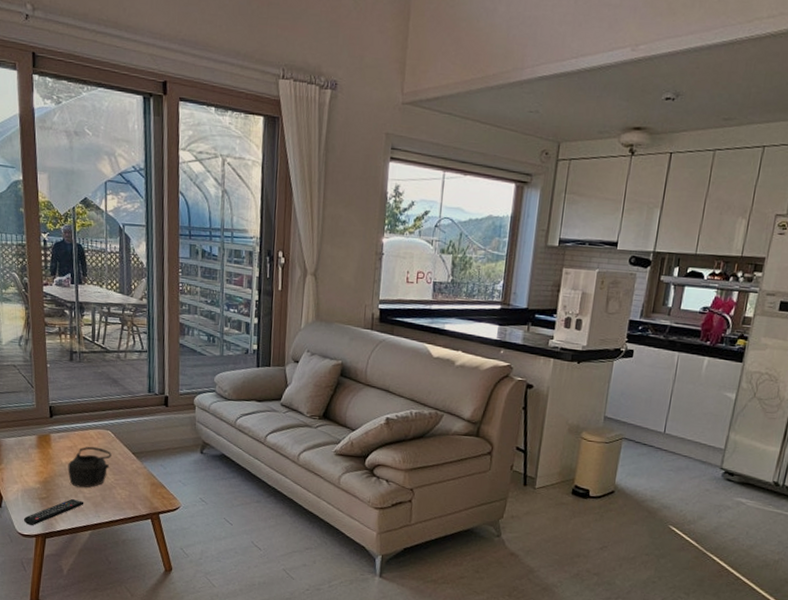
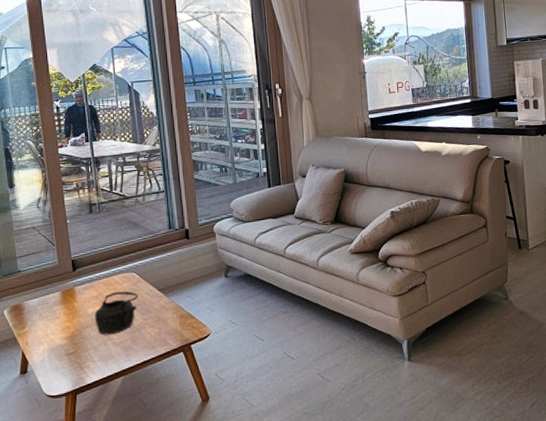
remote control: present [23,498,84,526] -> none [51,347,114,385]

